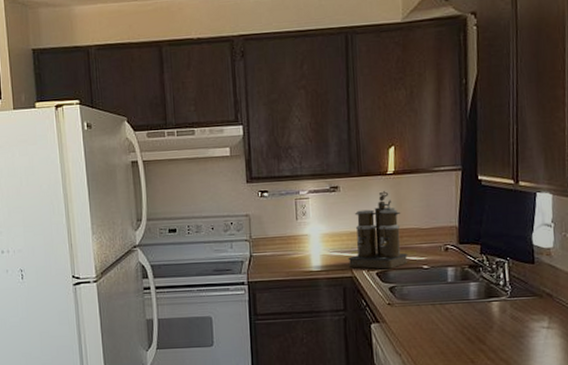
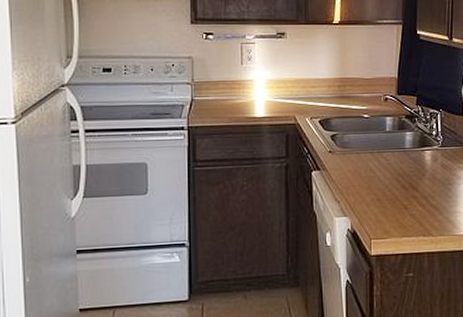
coffee maker: present [348,191,408,269] -> none [292,40,350,117]

